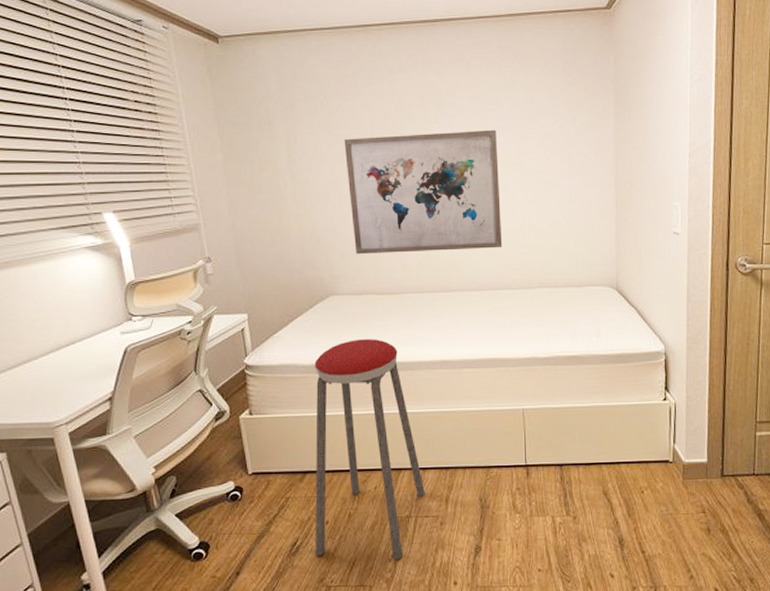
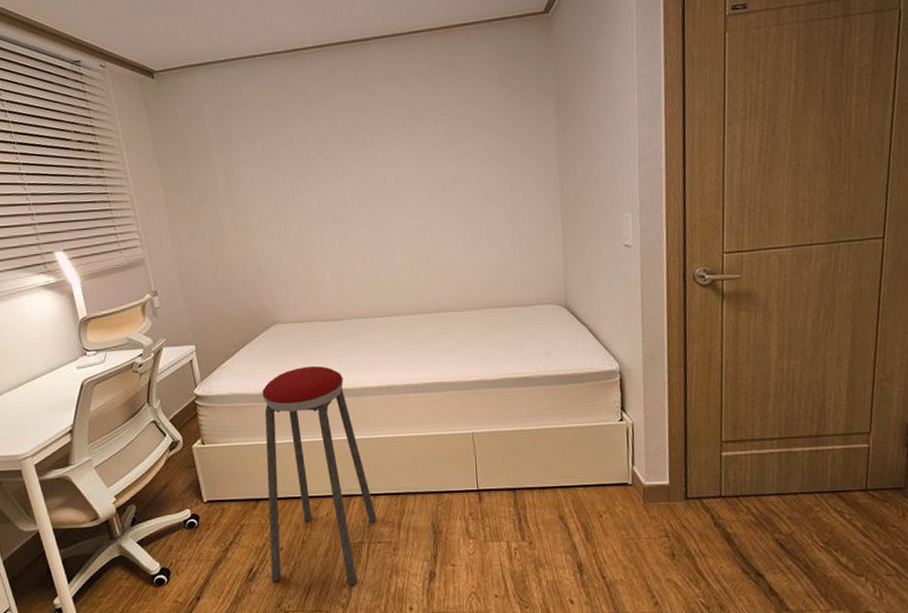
wall art: present [344,129,503,255] -> none [280,147,445,283]

